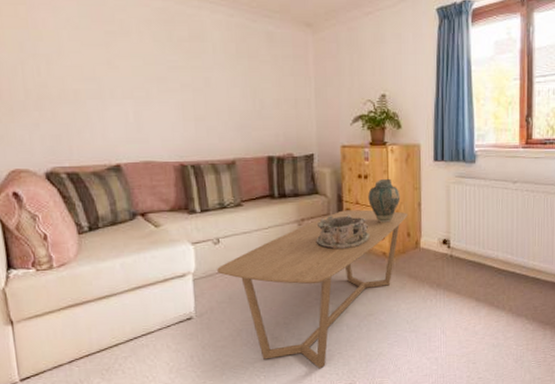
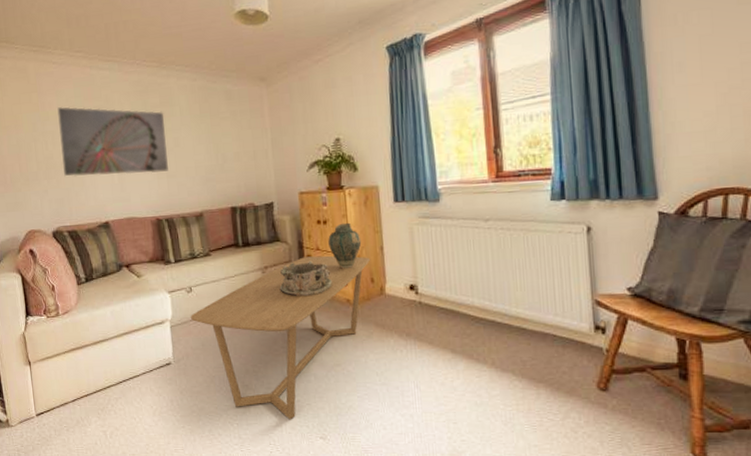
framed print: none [54,27,198,114] -> present [57,106,170,177]

